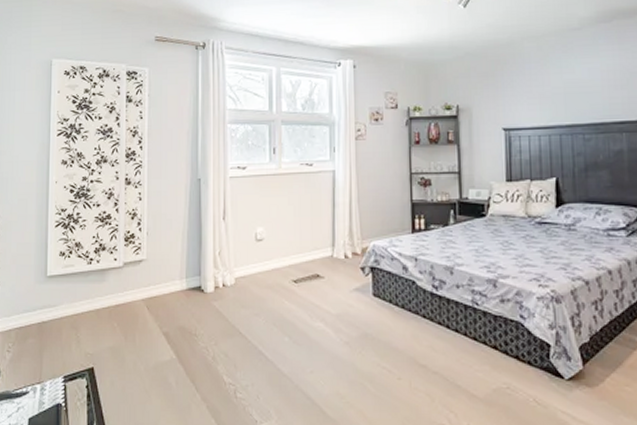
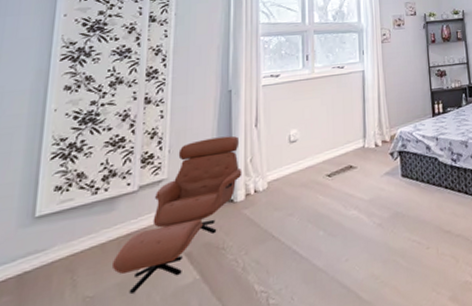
armchair: none [105,226,212,358] -> present [111,135,242,294]

